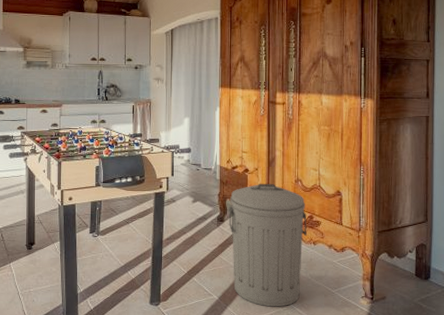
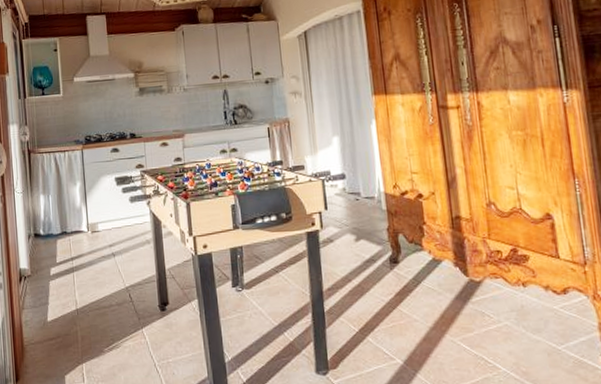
trash can: present [229,184,307,307] -> none [403,210,513,372]

